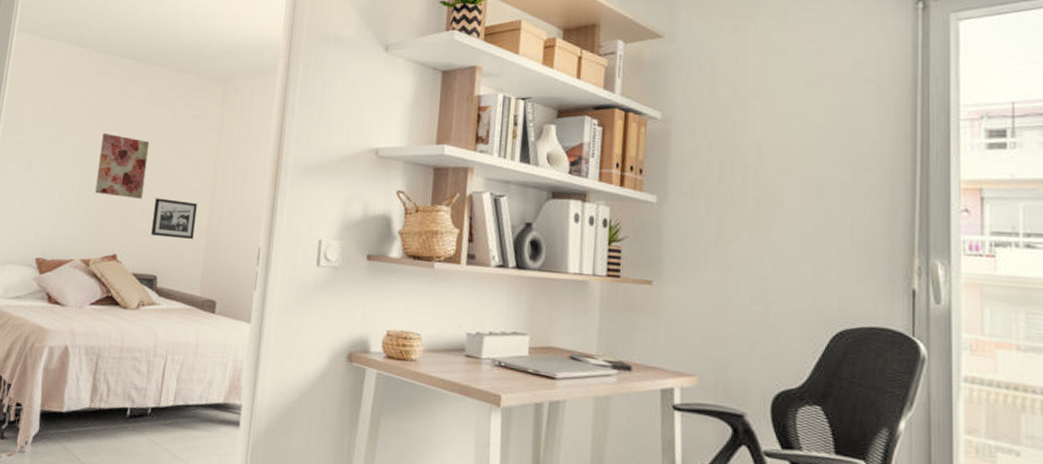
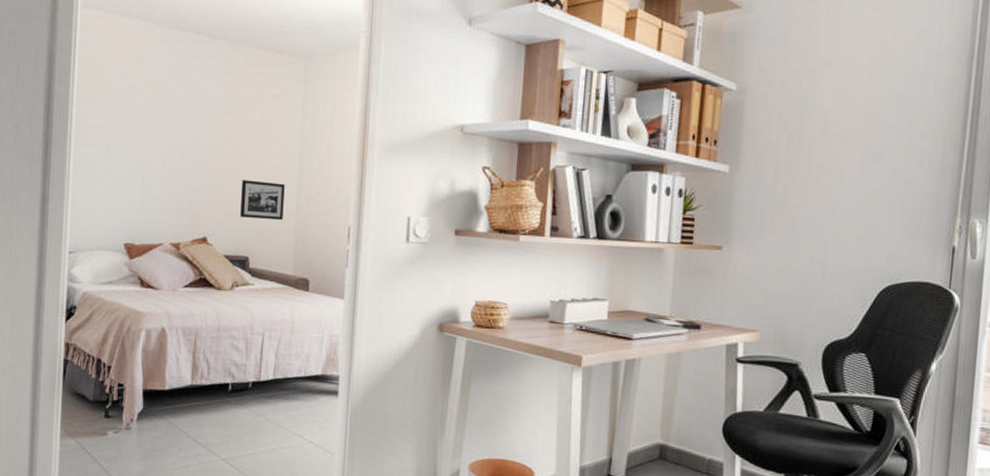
wall art: present [95,132,150,199] -> none [179,114,232,181]

